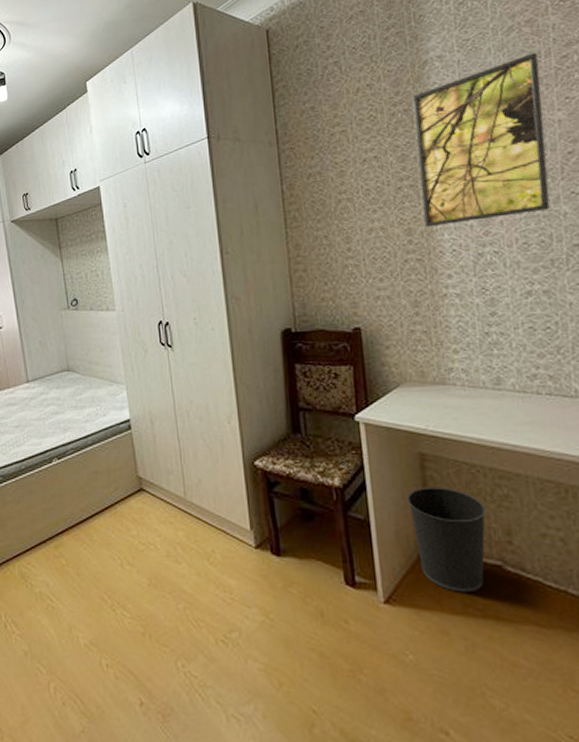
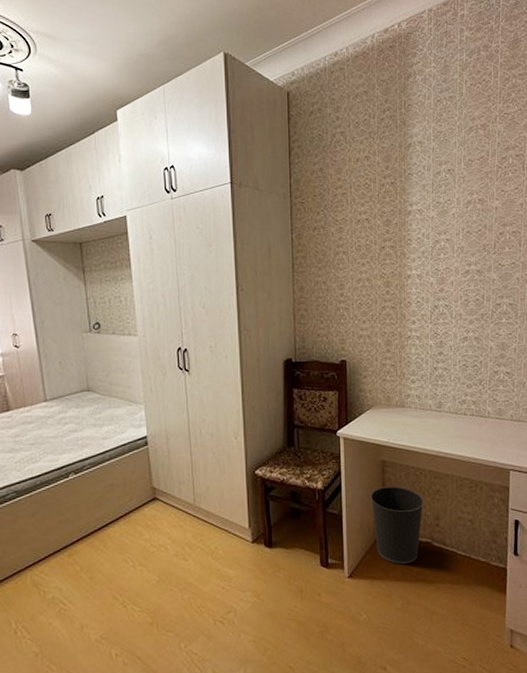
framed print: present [412,52,550,228] -> none [398,151,487,282]

